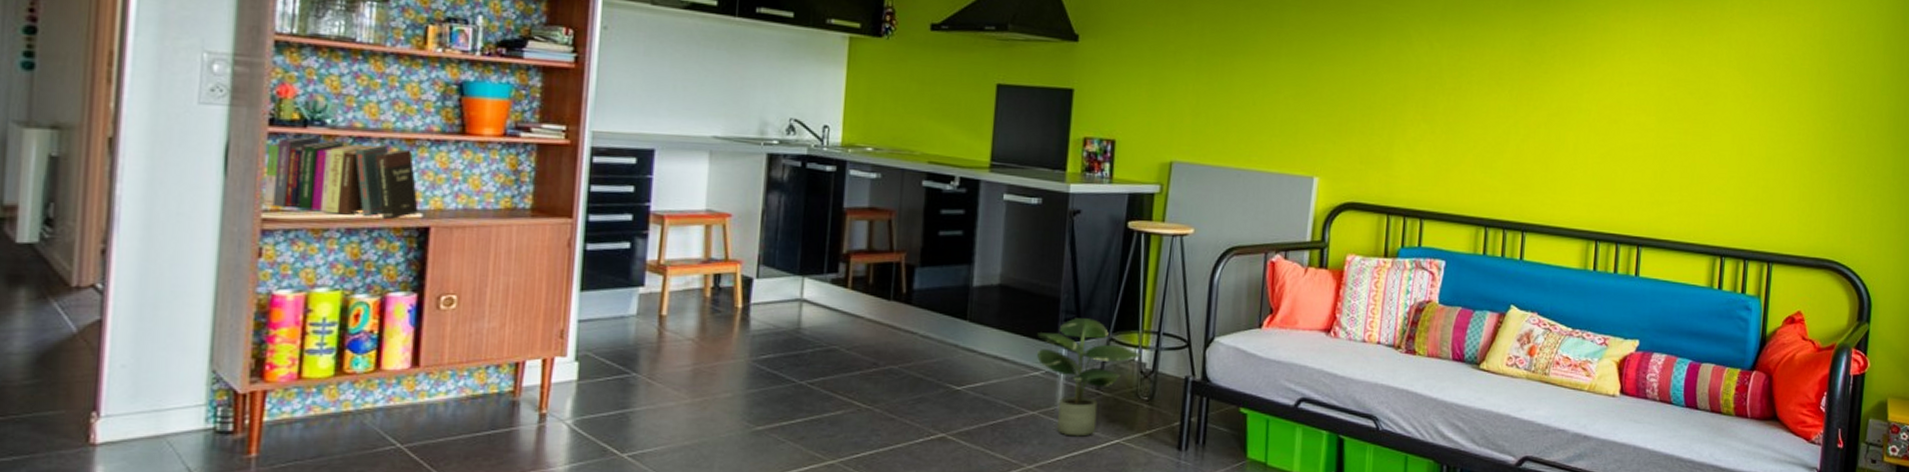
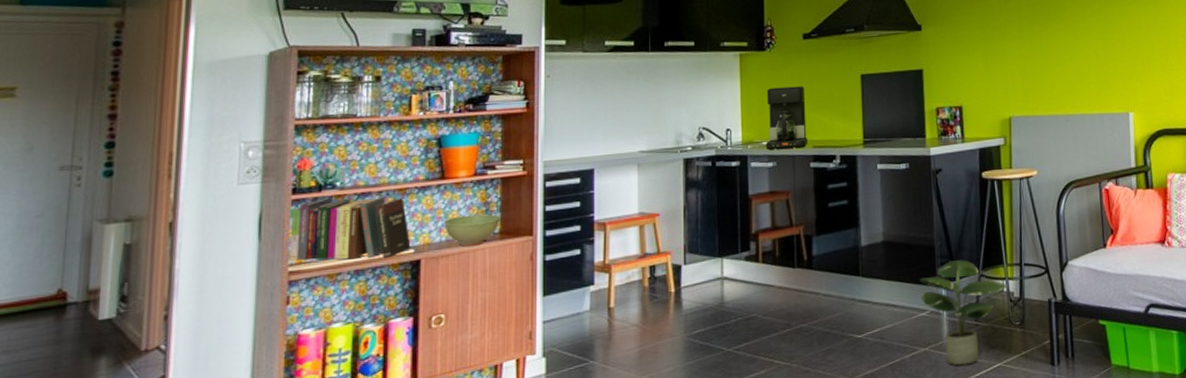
bowl: none [460,181,534,222] -> present [443,213,501,248]
coffee maker: none [871,83,926,162] -> present [766,86,808,150]

